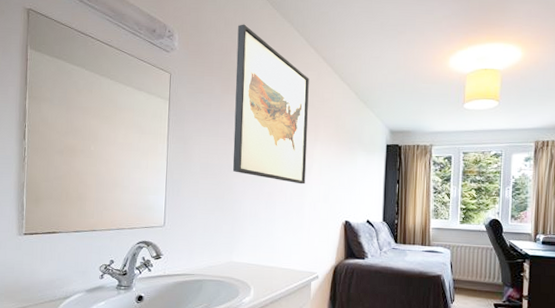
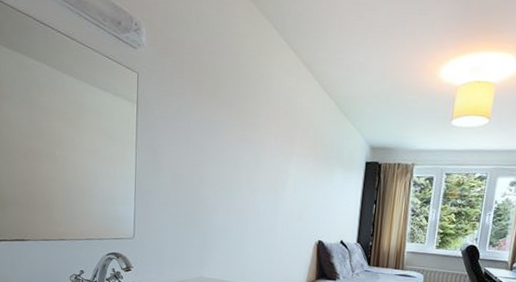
wall art: present [232,24,309,185] -> none [204,18,287,201]

